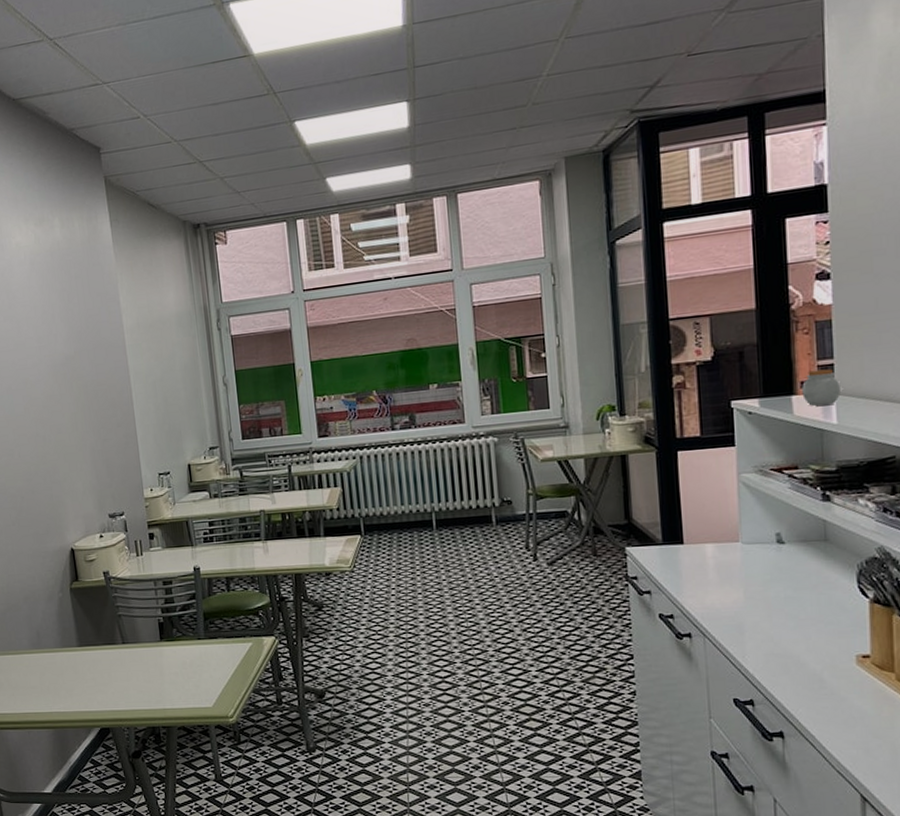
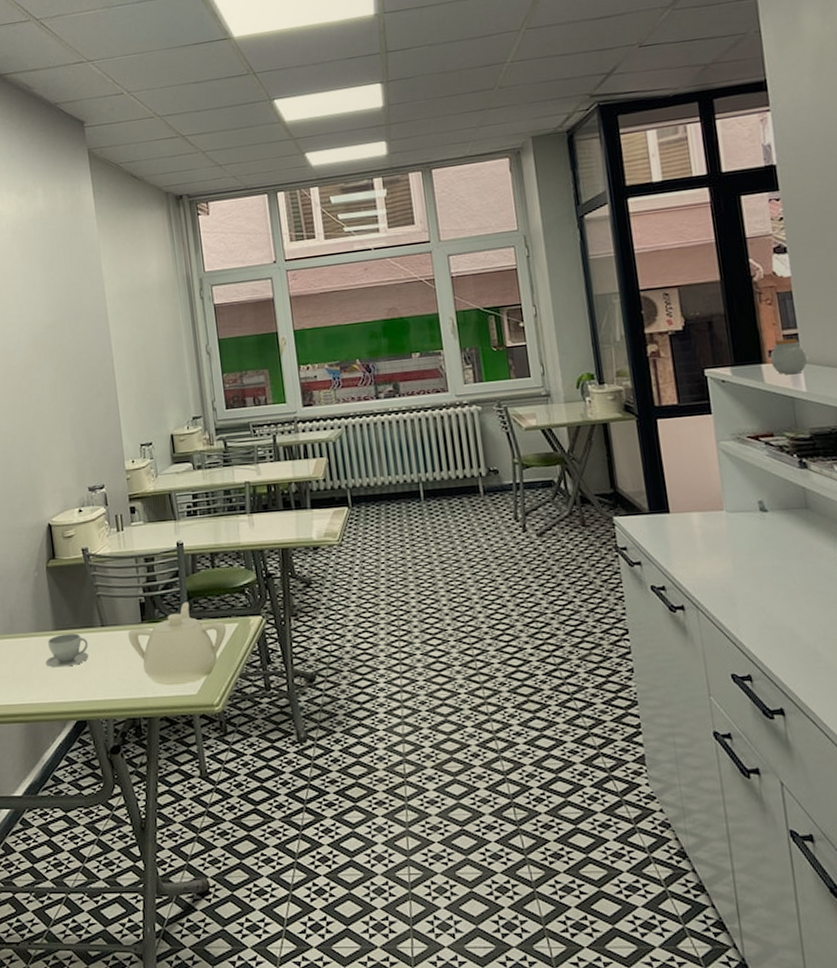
teacup: none [70,650,111,680] -> present [45,633,89,668]
teapot: none [147,622,241,698] -> present [127,602,227,686]

